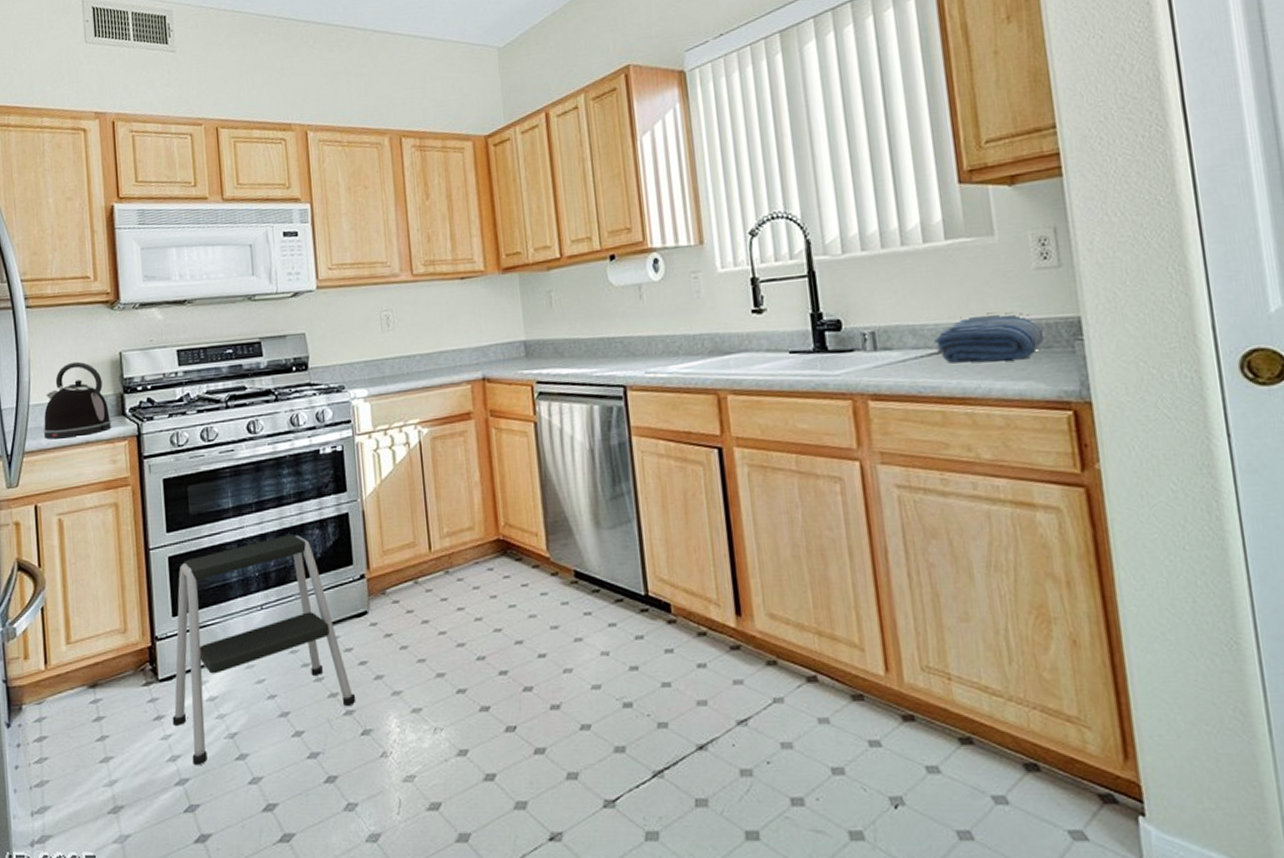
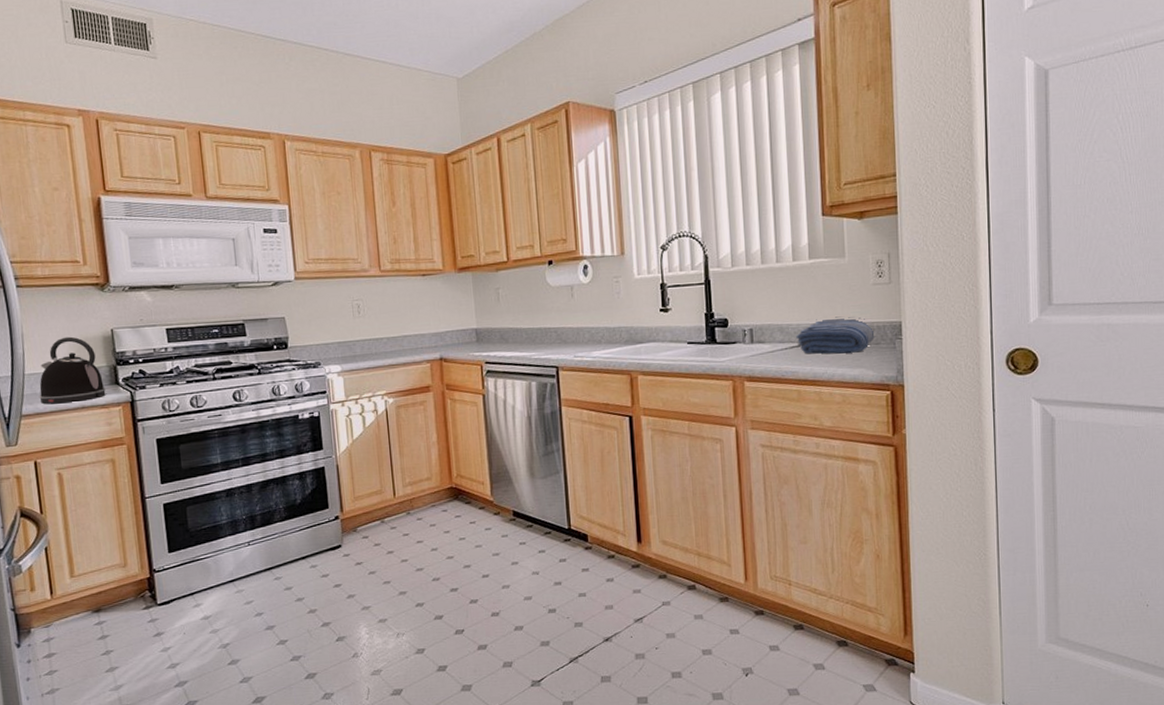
step stool: present [172,534,356,766] -> none [170,484,332,671]

